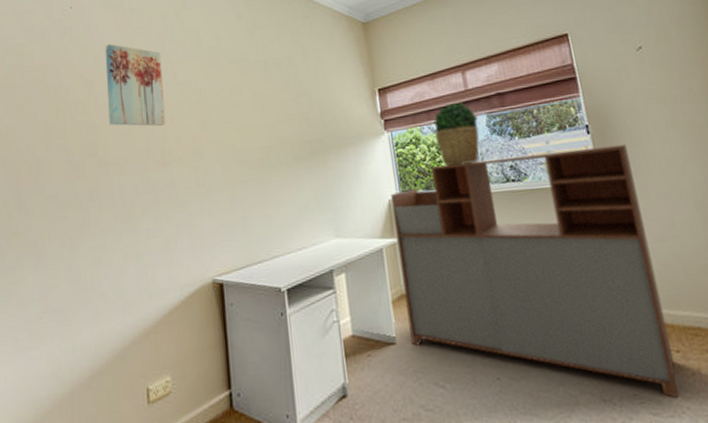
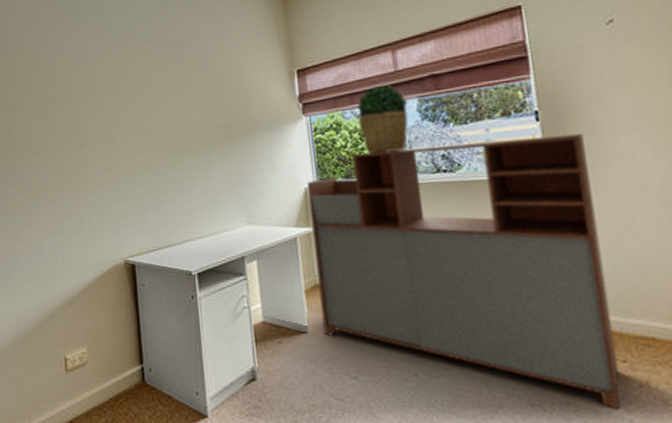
wall art: present [105,44,166,127] -> none [17,24,77,109]

